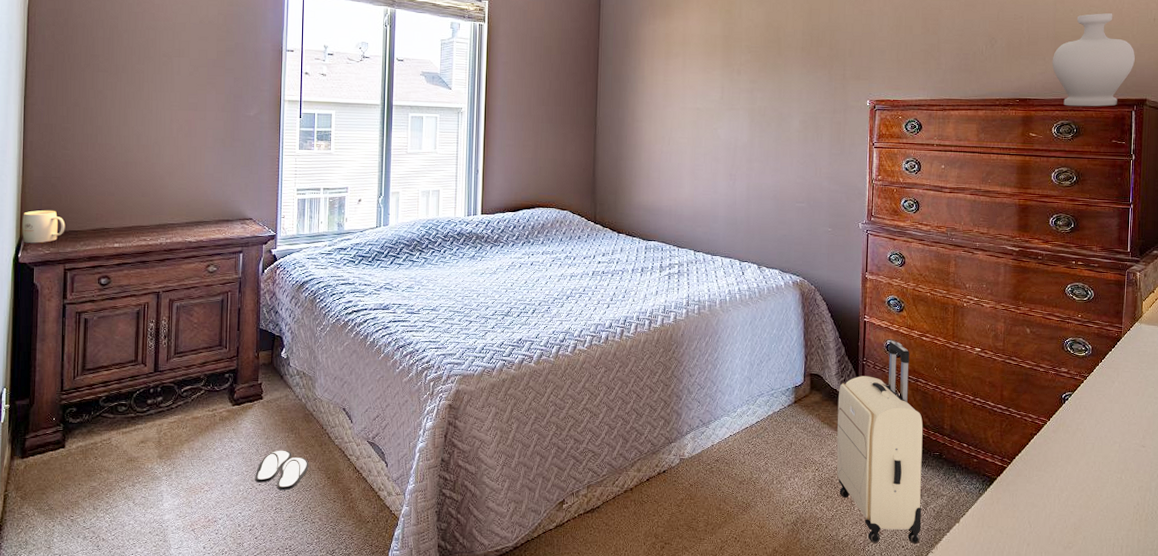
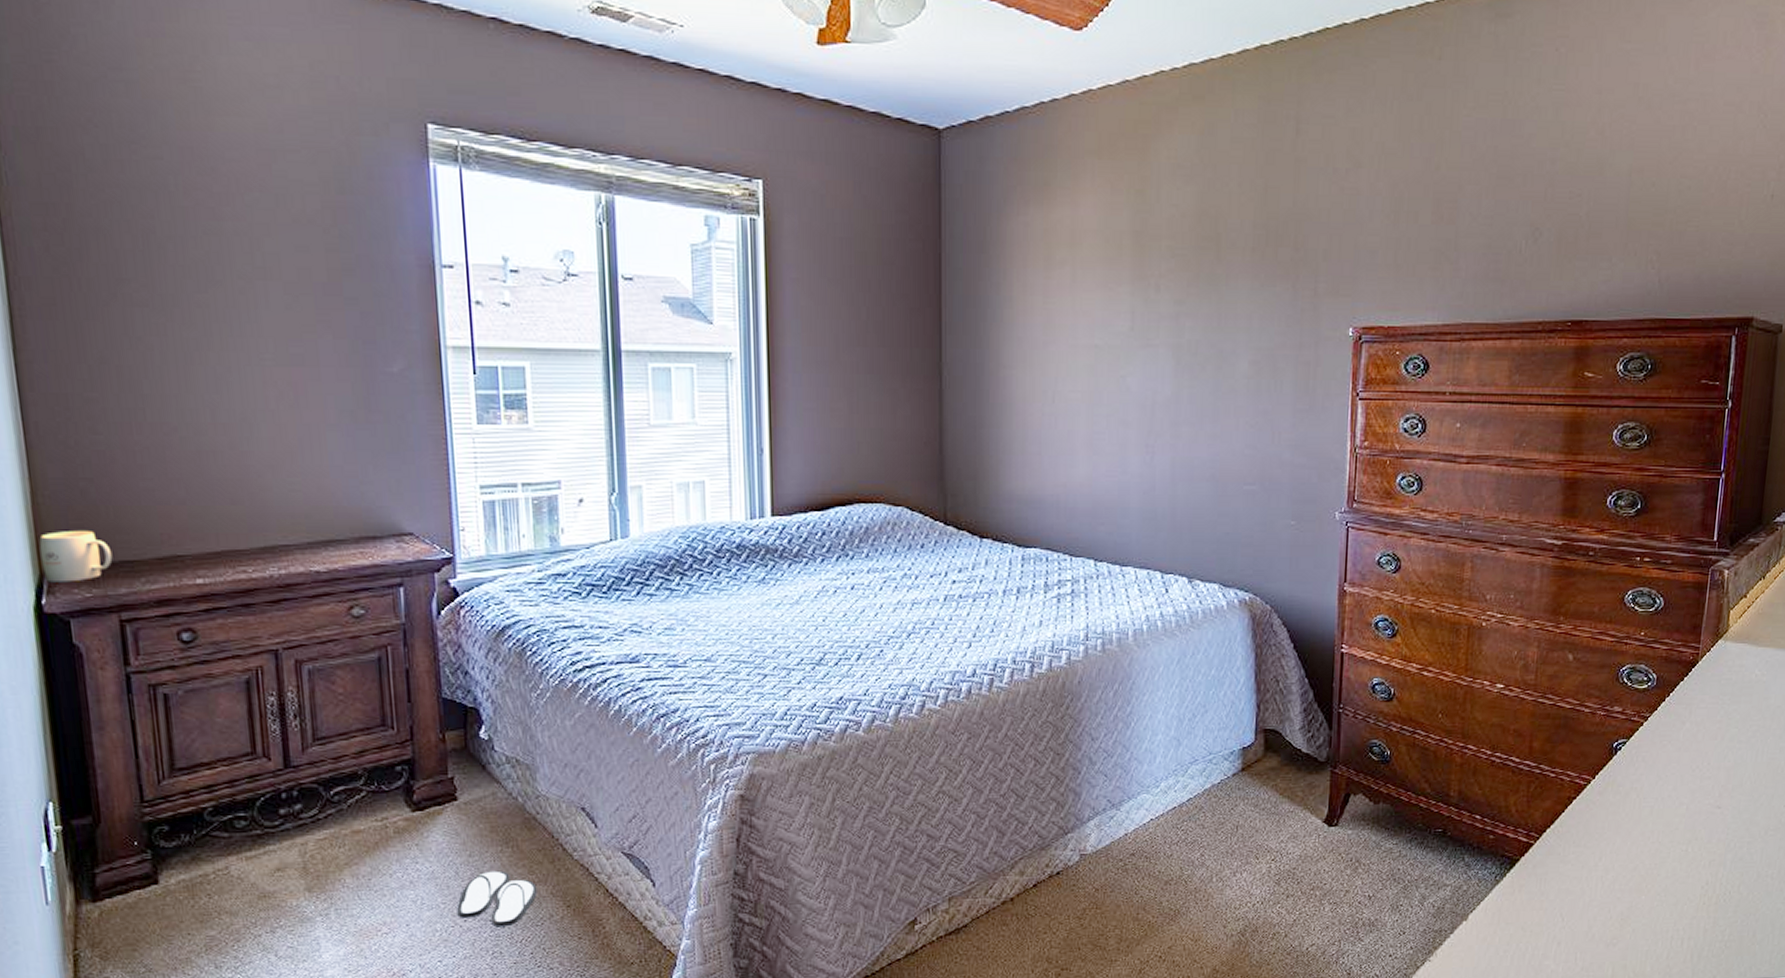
suitcase: present [836,341,923,545] -> none [1300,678,1421,954]
decorative vase: present [1052,13,1135,107] -> none [1621,187,1741,331]

